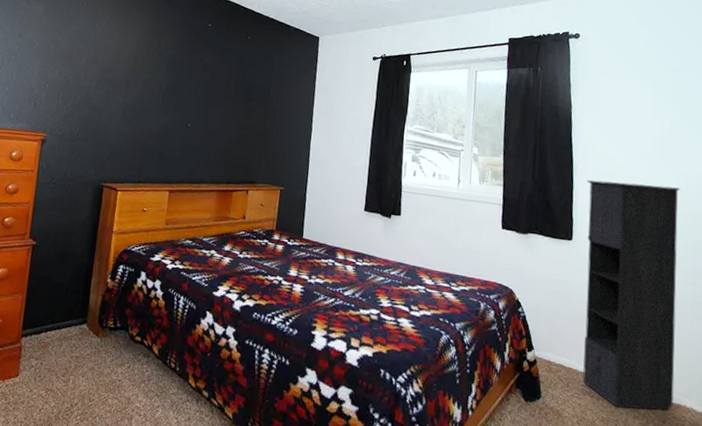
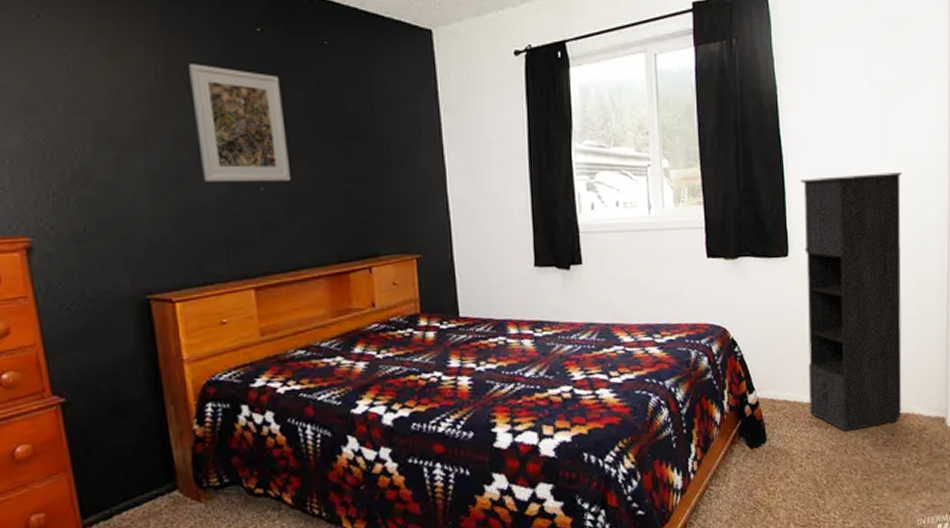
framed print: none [155,41,215,123] -> present [188,63,290,183]

